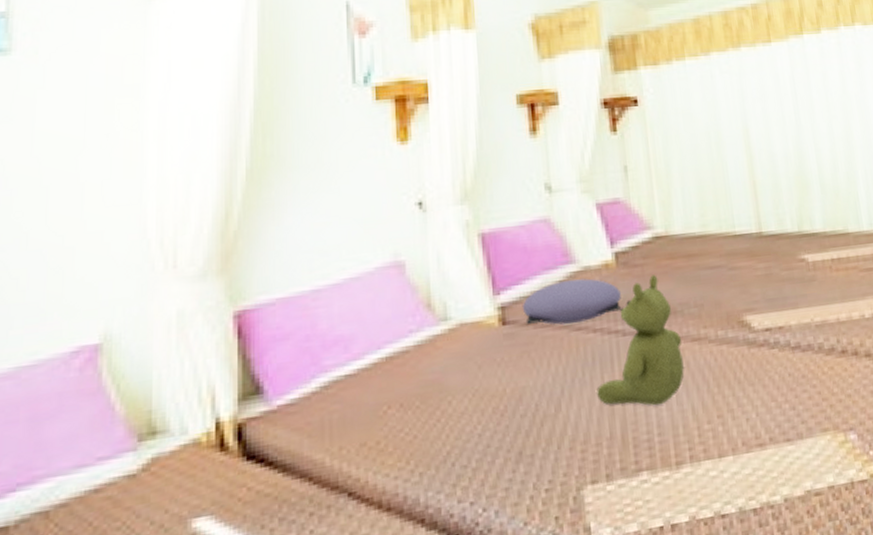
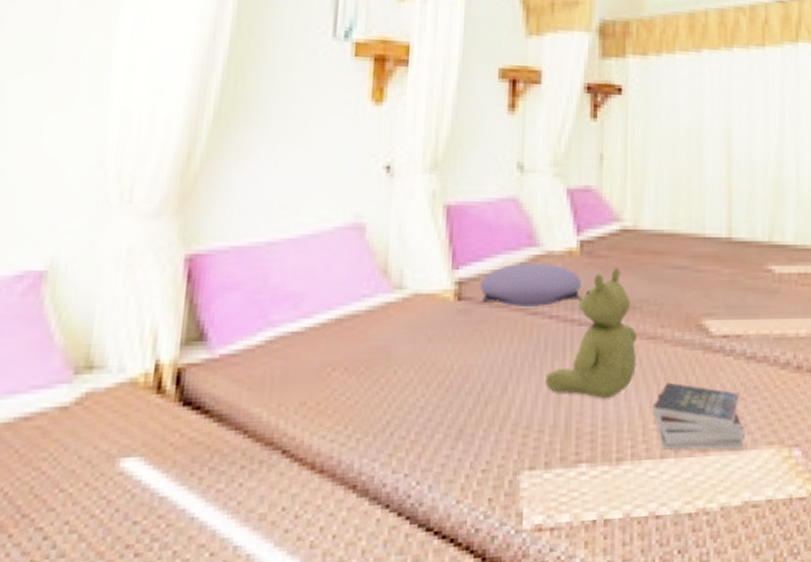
book: none [705,381,800,449] -> present [652,382,745,451]

